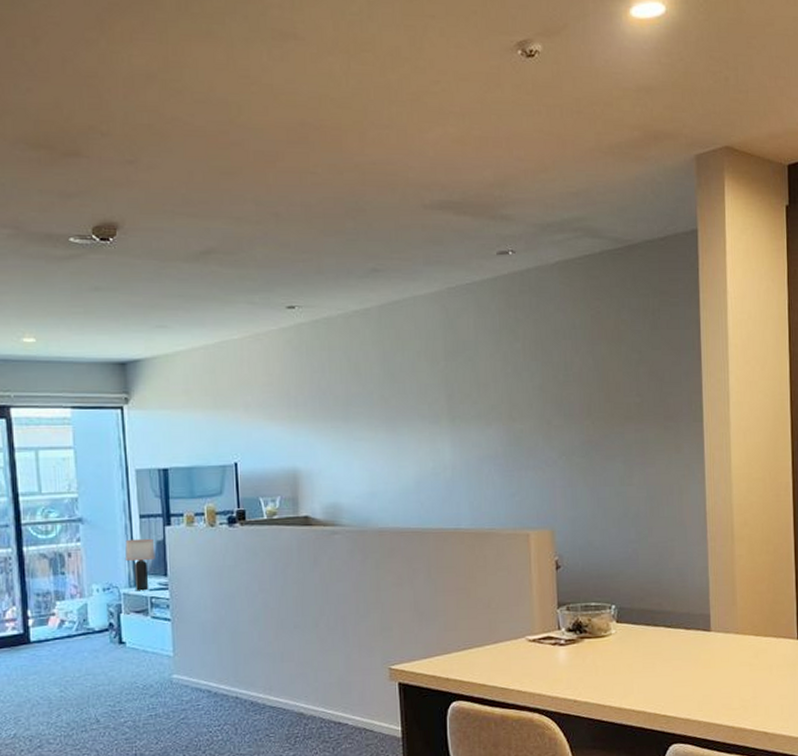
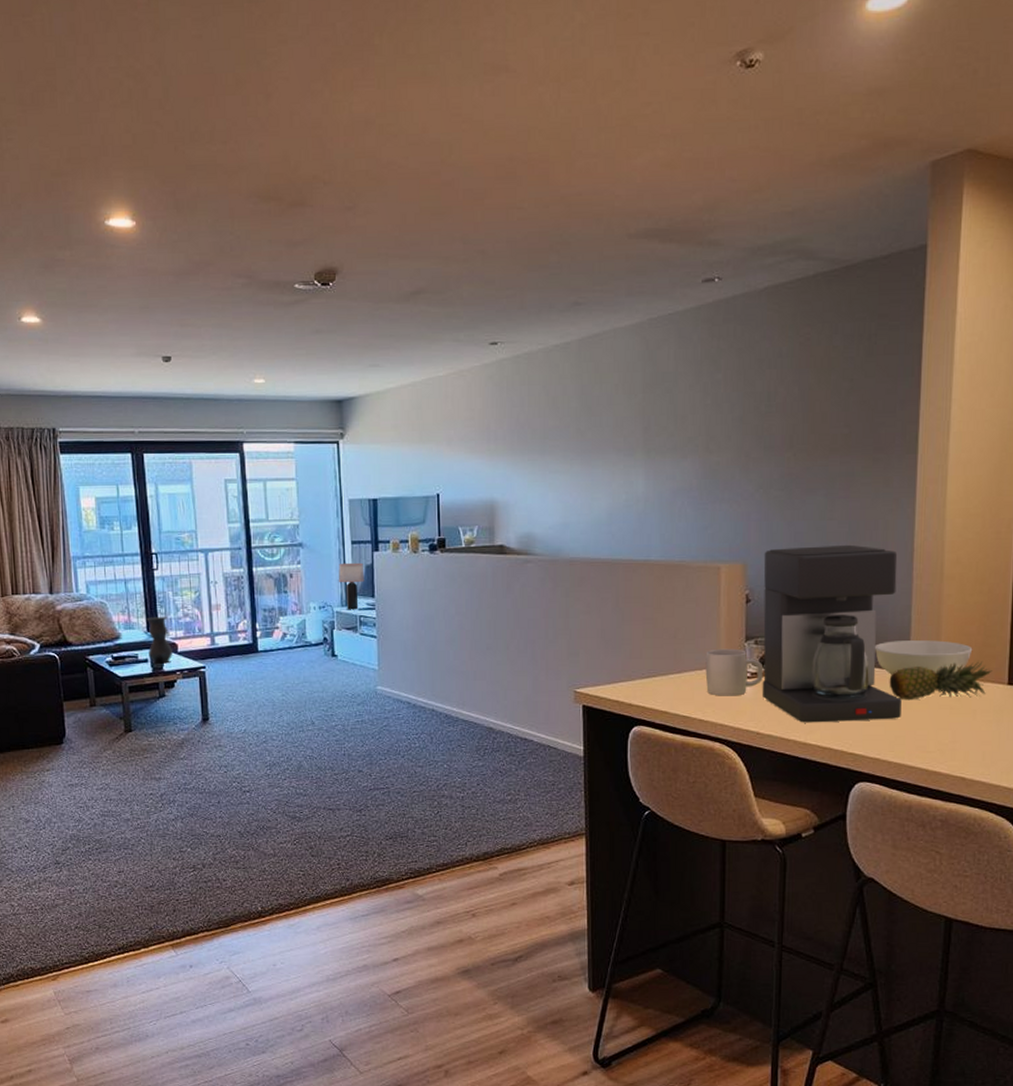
mug: none [520,616,577,665] -> present [705,648,764,696]
coffee maker: none [570,509,706,688] -> present [762,544,902,723]
bowl: none [677,599,765,635] -> present [874,640,973,675]
fruit: none [693,618,783,660] -> present [889,661,992,701]

